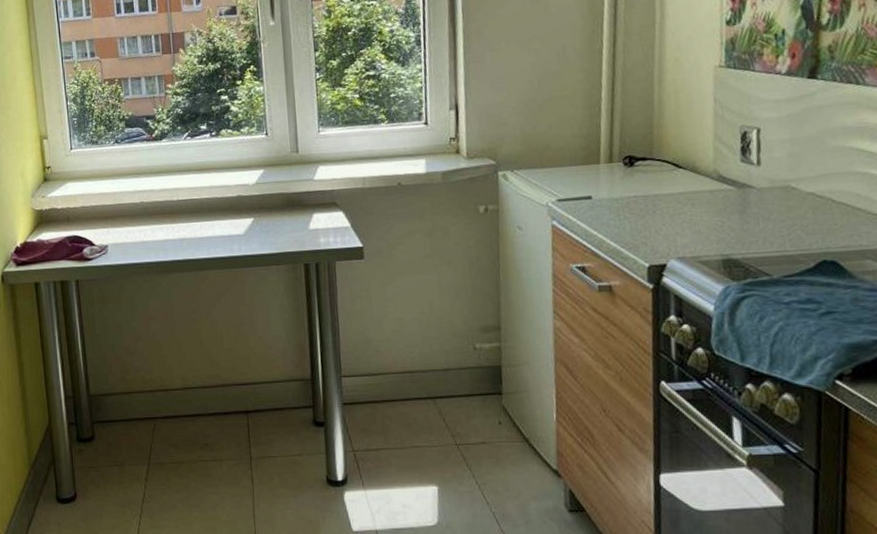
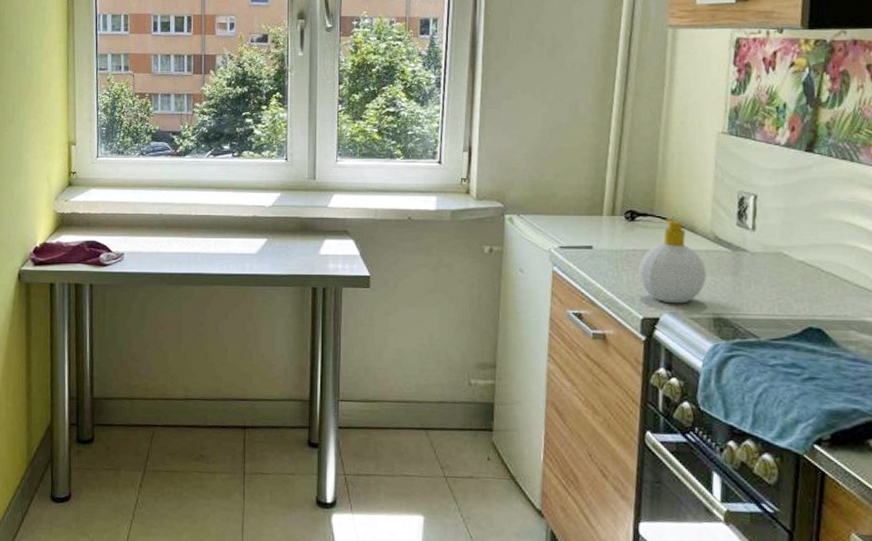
soap bottle: none [641,161,713,249] -> present [638,219,707,304]

